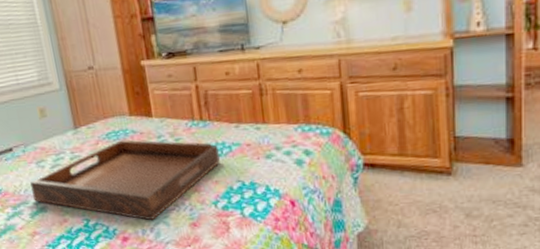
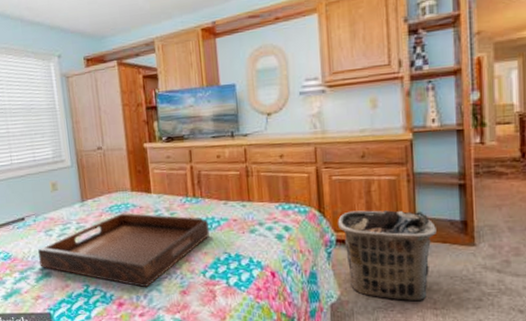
clothes hamper: none [365,129,478,228] -> present [338,210,436,301]

